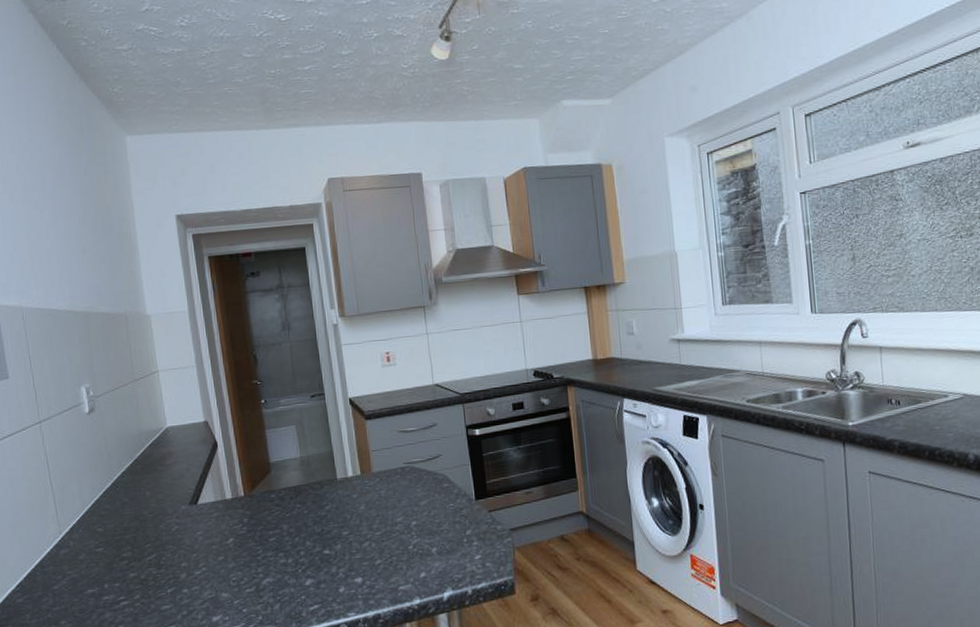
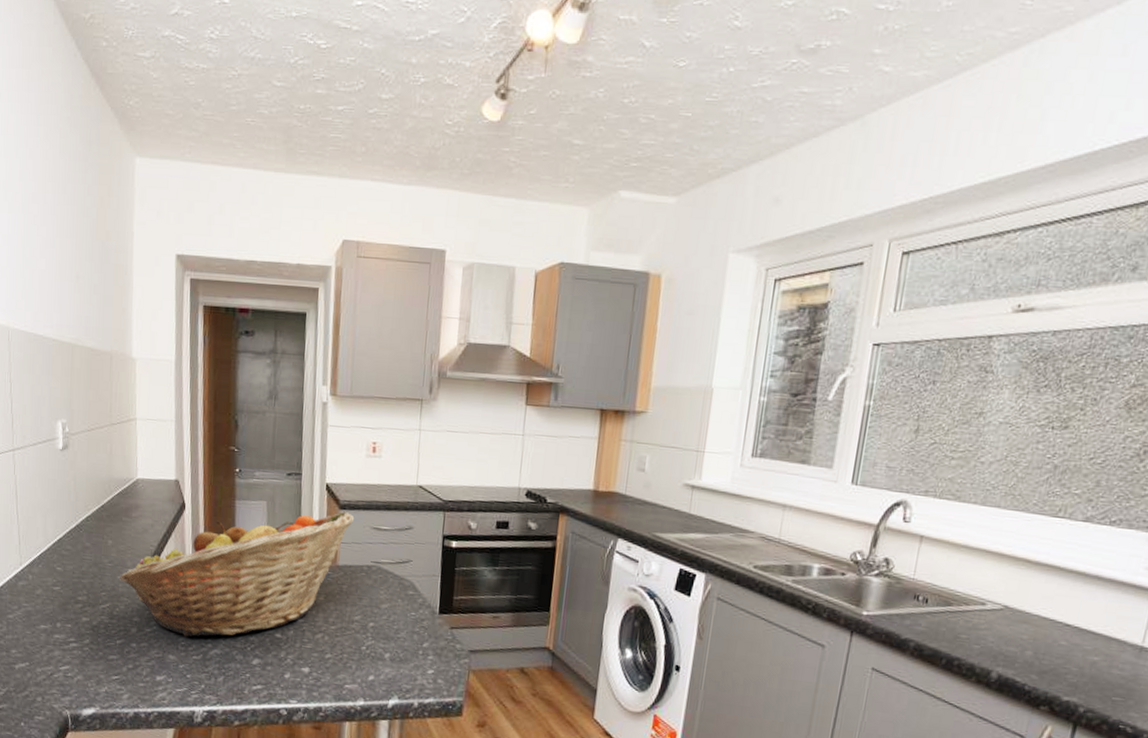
fruit basket: none [161,420,381,572] -> present [118,511,355,637]

